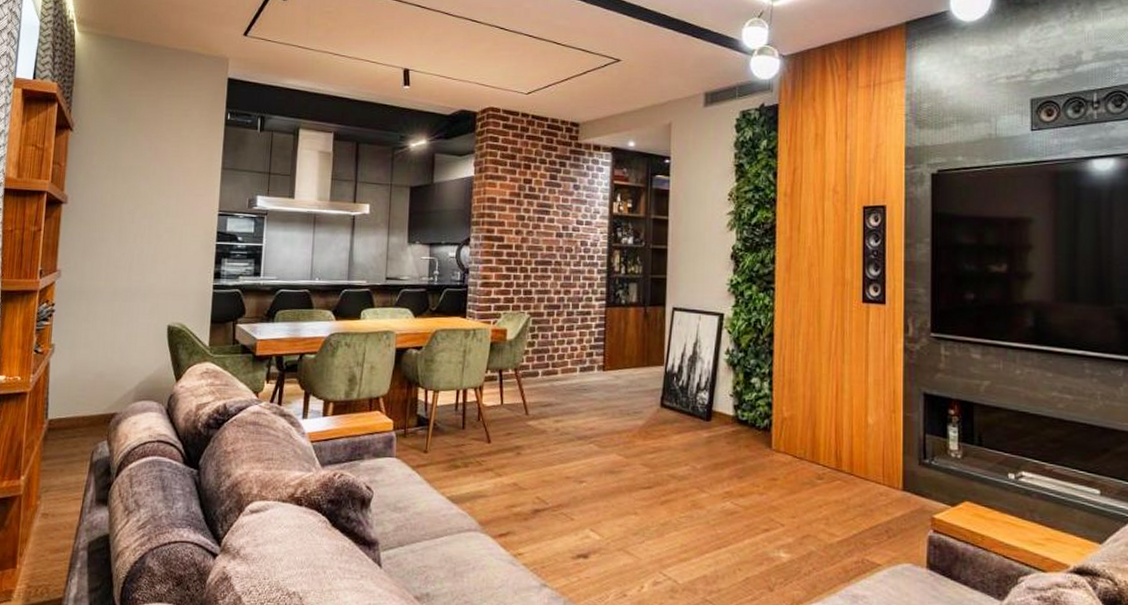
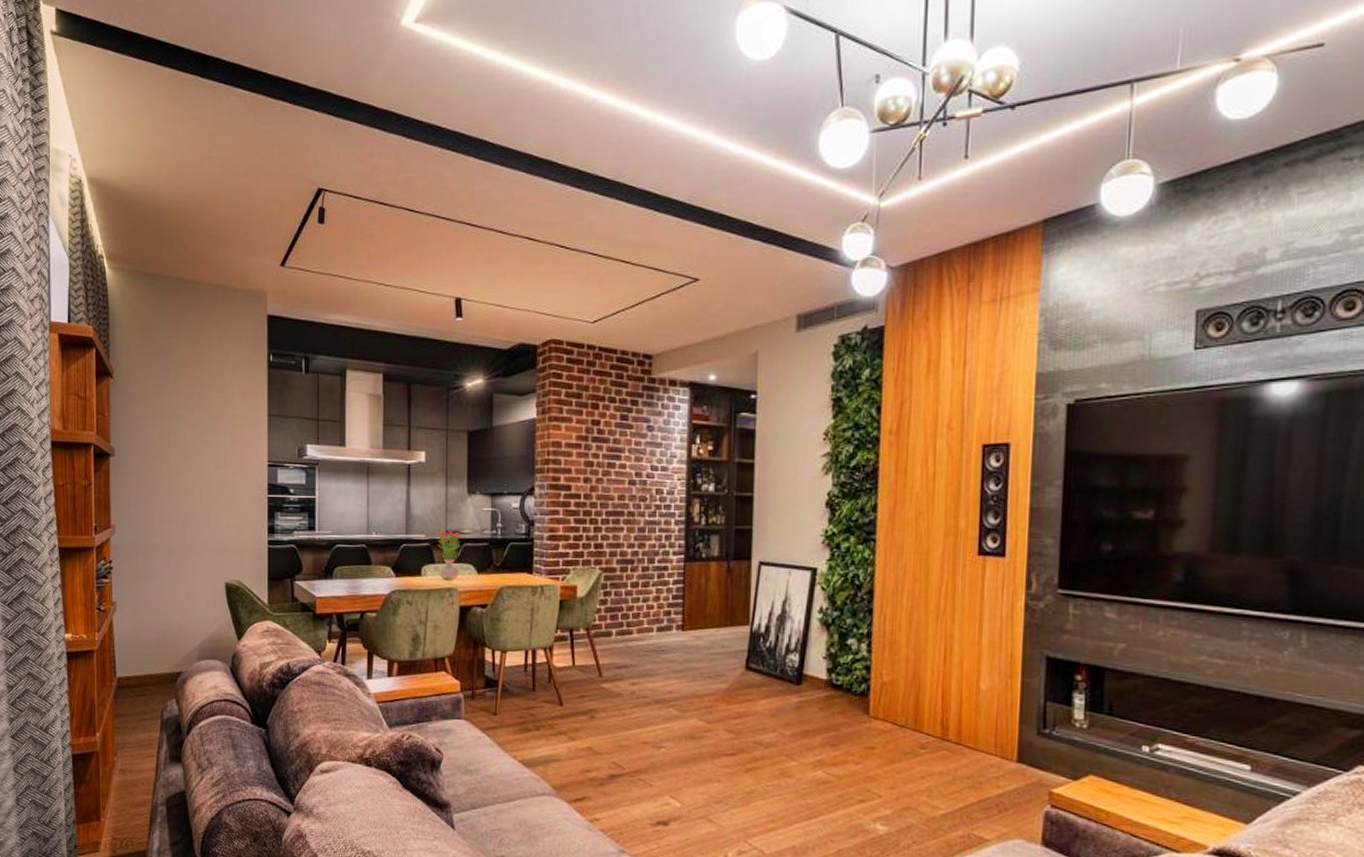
flower arrangement: none [375,276,400,324] -> present [435,529,461,581]

